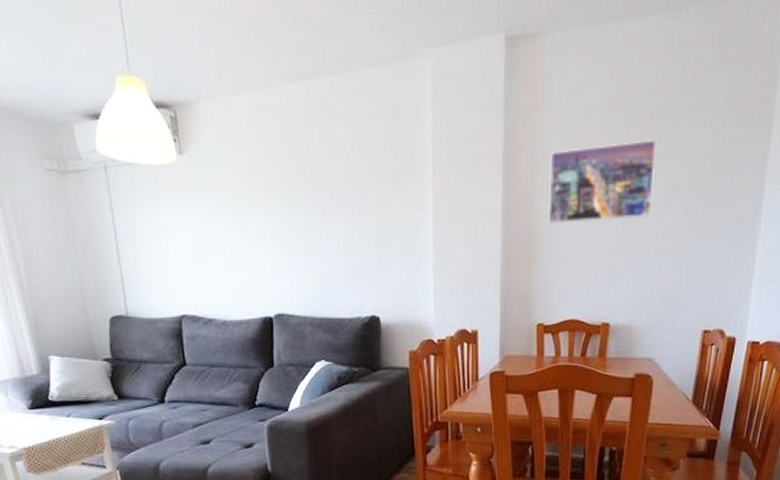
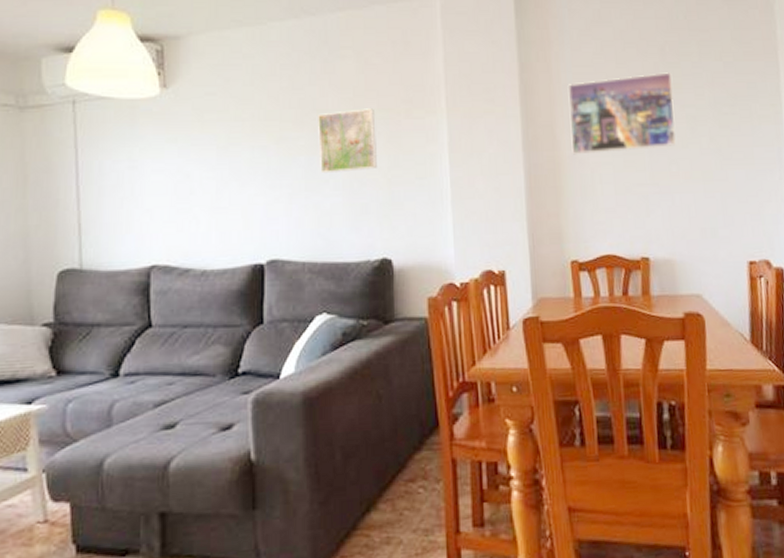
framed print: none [315,176,368,238] -> present [318,108,377,174]

